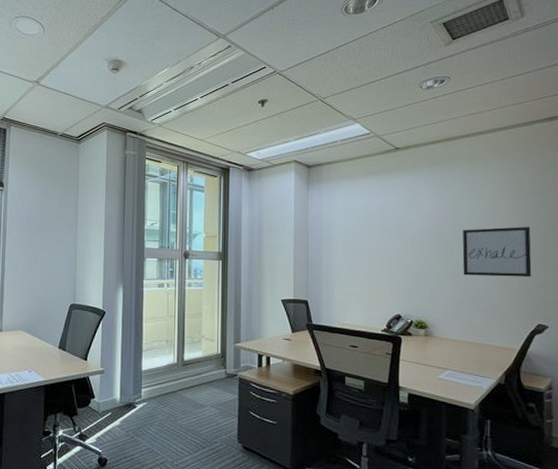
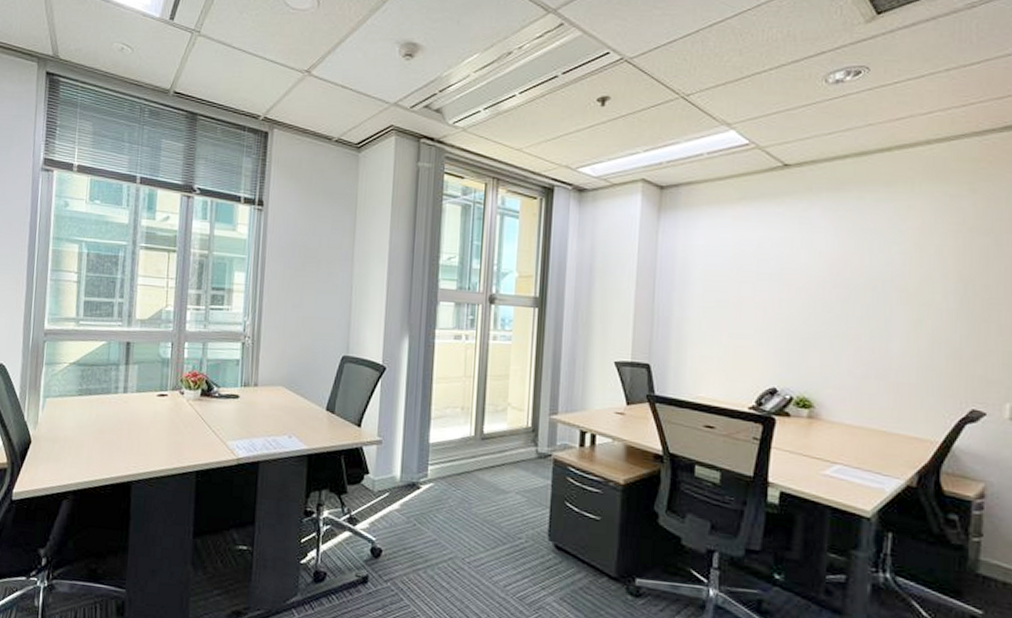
wall art: present [462,226,532,277] -> none [868,276,972,346]

